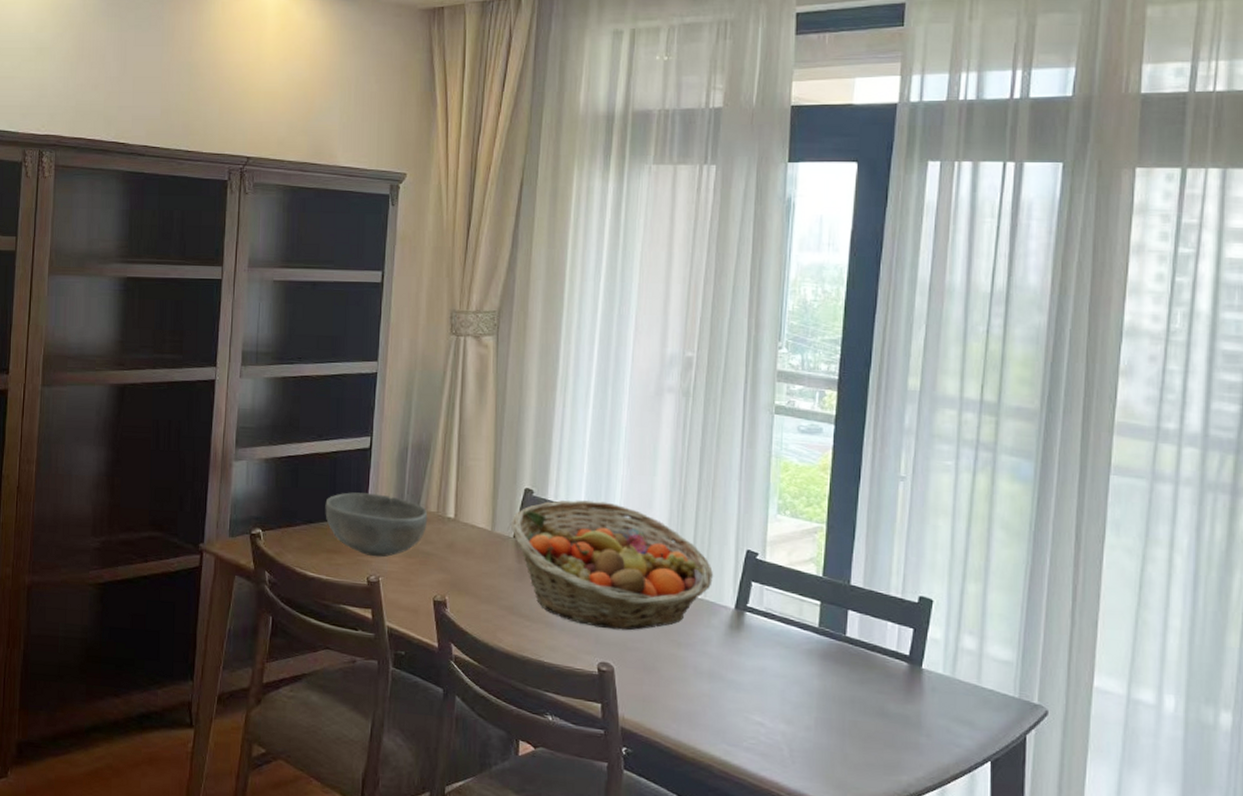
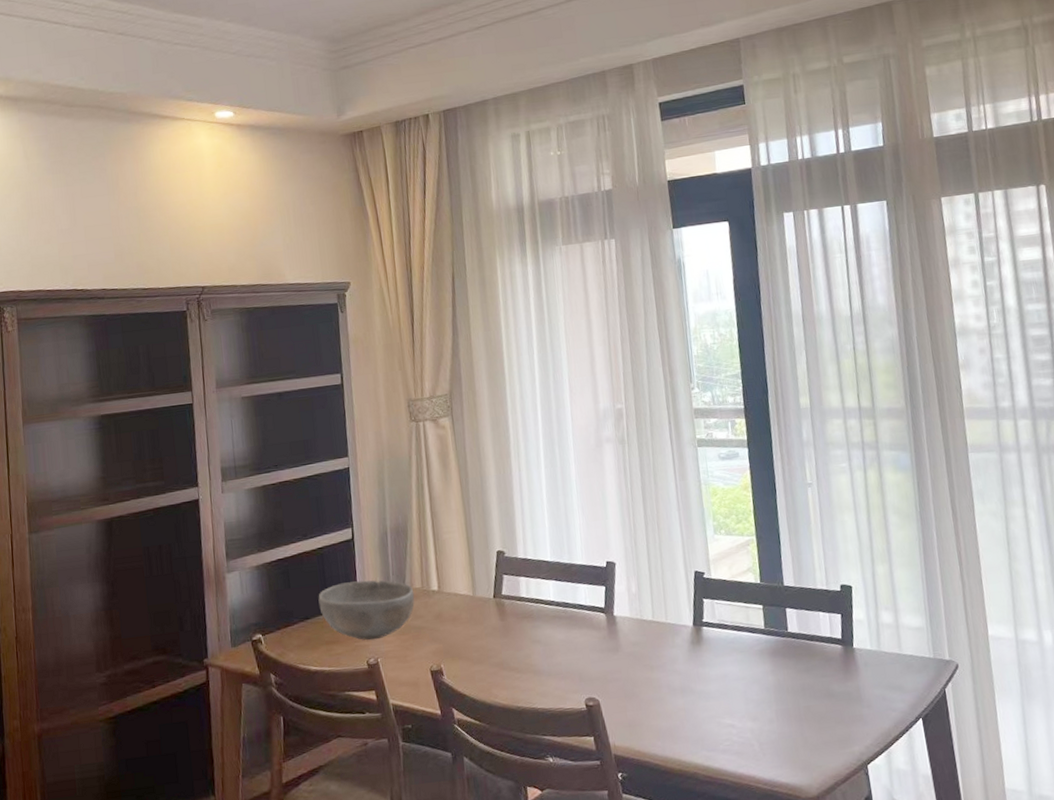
fruit basket: present [510,500,713,631] -> none [488,550,671,667]

